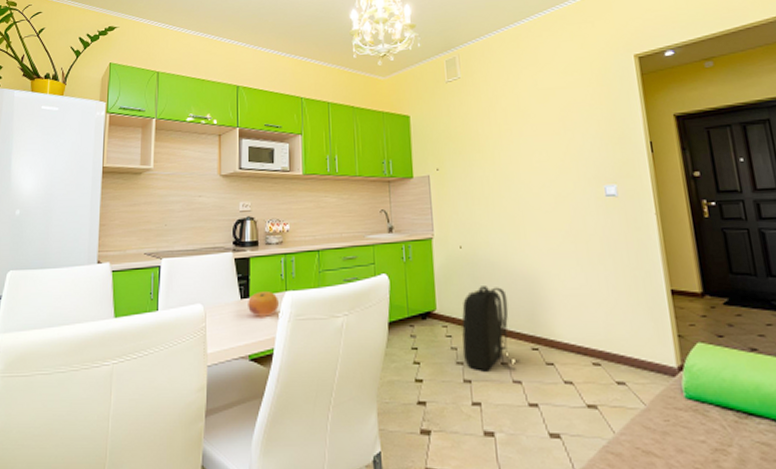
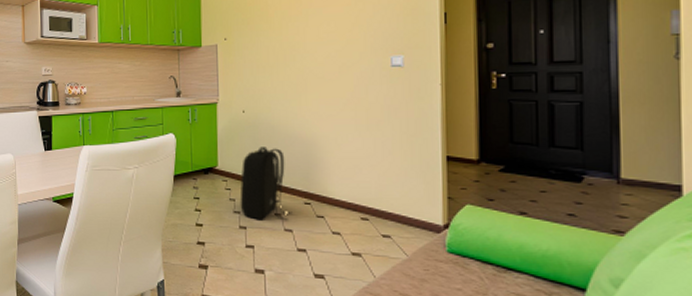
fruit: present [248,290,279,317] -> none [51,144,77,166]

